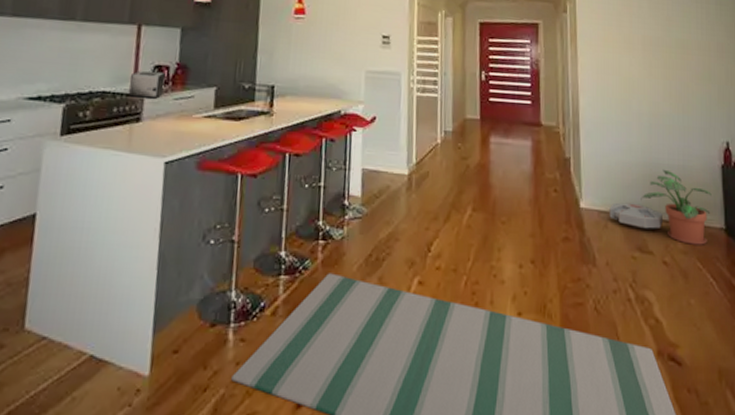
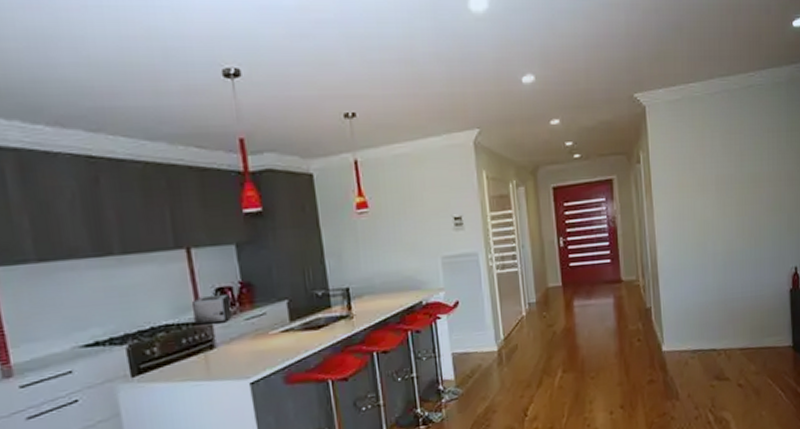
robot vacuum: present [609,202,663,229] -> none [689,338,737,361]
potted plant: present [641,169,712,245] -> none [717,302,781,366]

